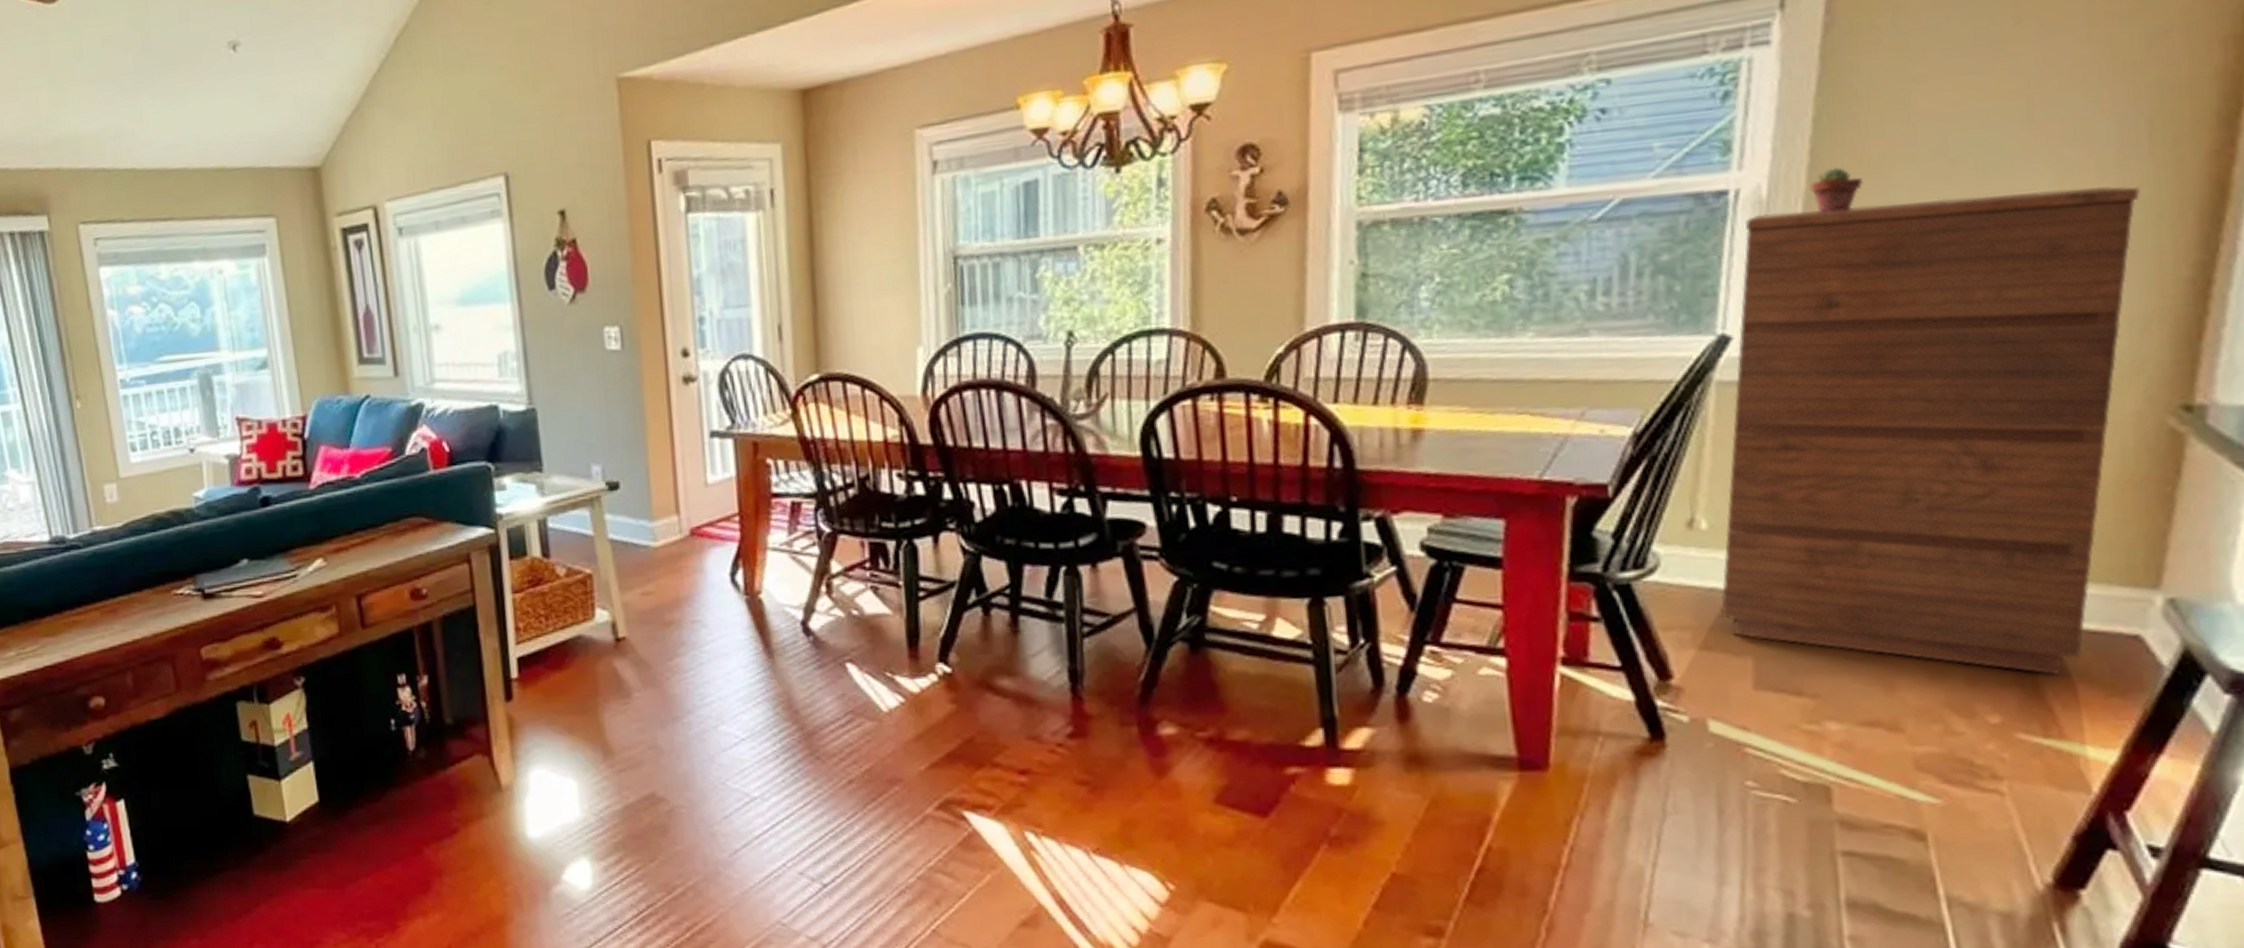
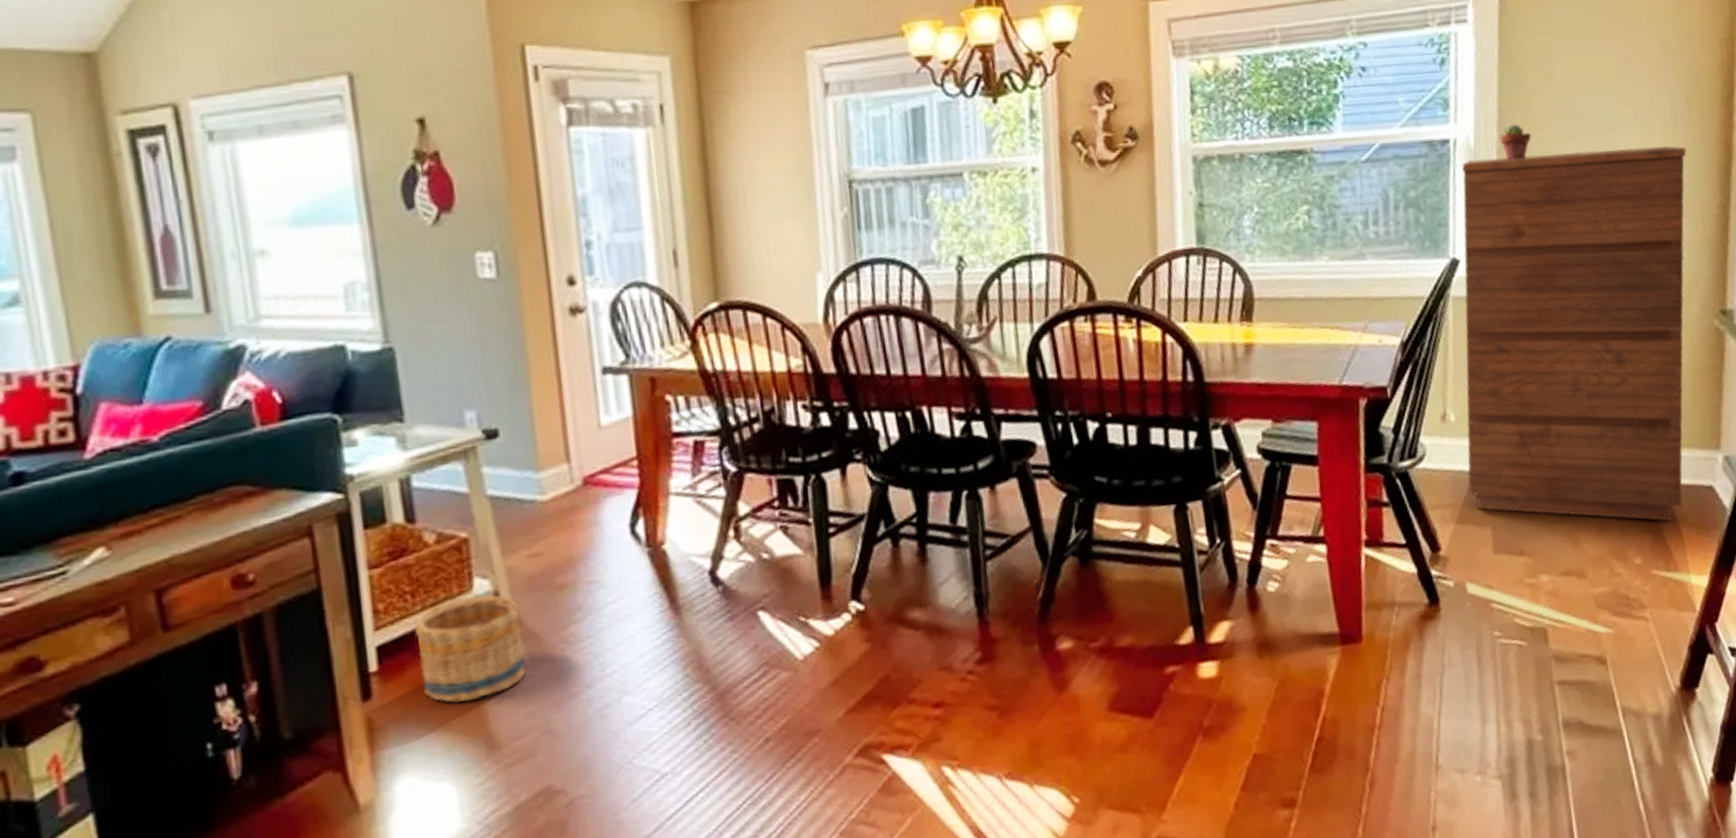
basket: none [547,623,636,712] -> present [415,594,525,703]

